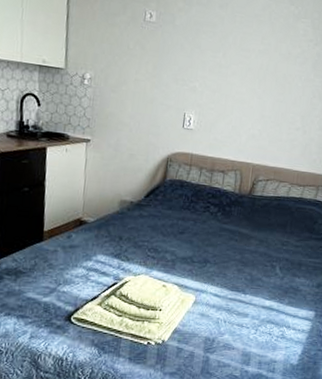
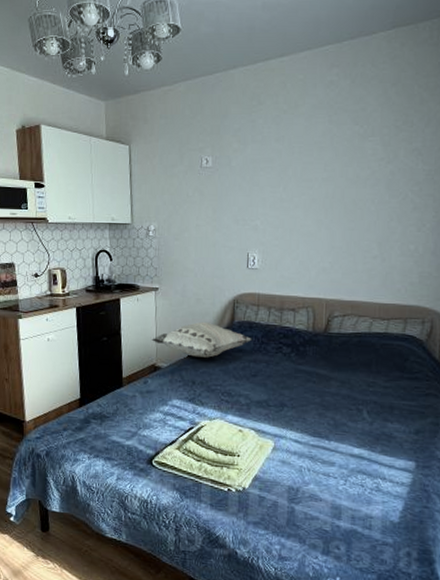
decorative pillow: none [79,177,182,215] -> present [152,321,252,359]

